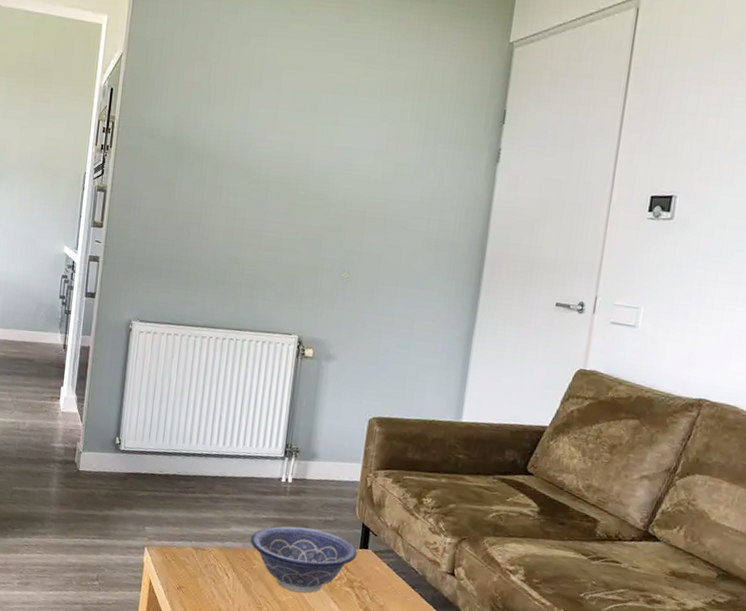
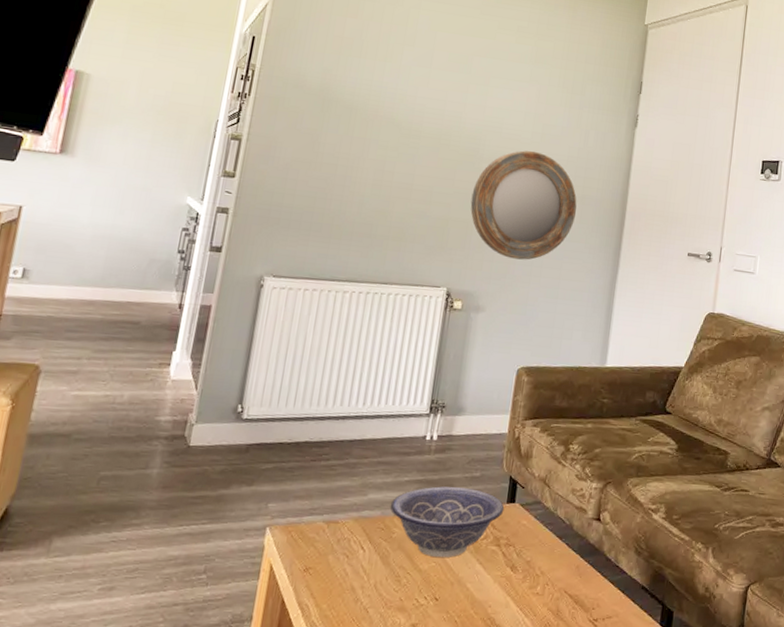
home mirror: none [320,193,431,309] -> present [470,150,577,260]

